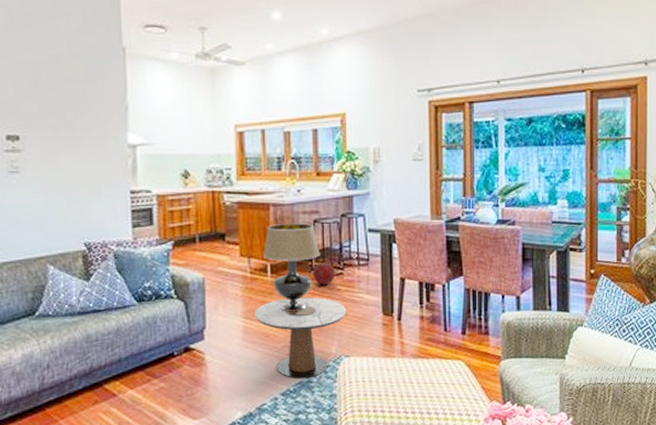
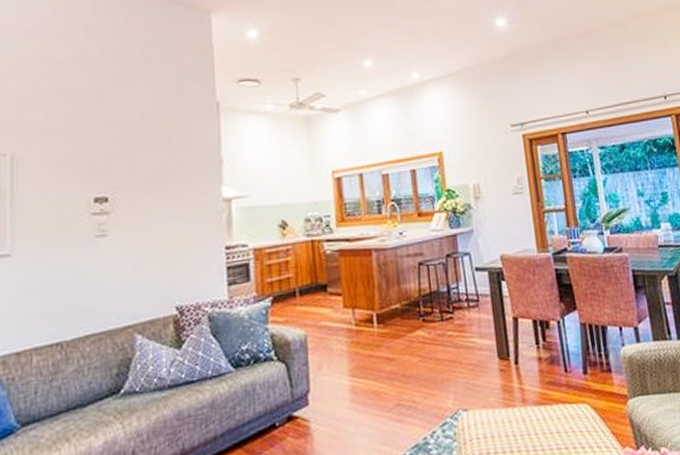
side table: present [254,297,347,379] -> none [362,346,461,441]
table lamp: present [264,223,320,312] -> none [368,266,428,366]
ball: present [313,263,336,286] -> none [421,307,446,333]

